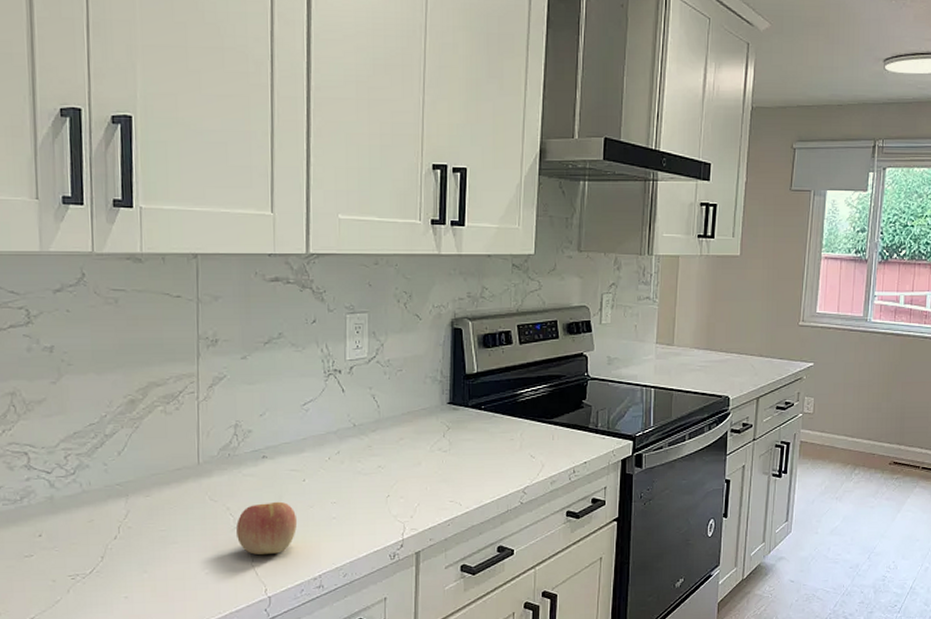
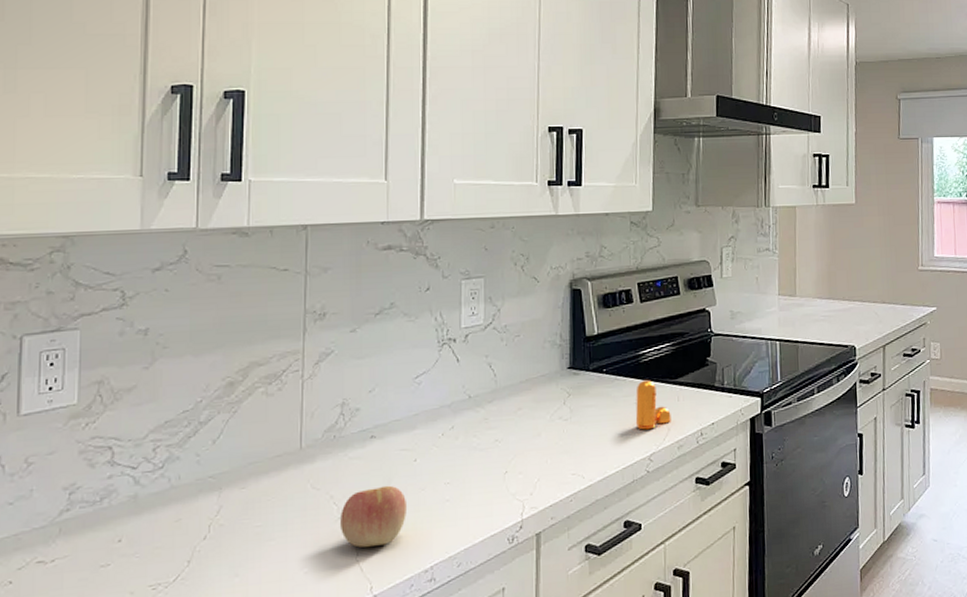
pepper shaker: none [511,419,545,465] -> present [635,380,671,430]

